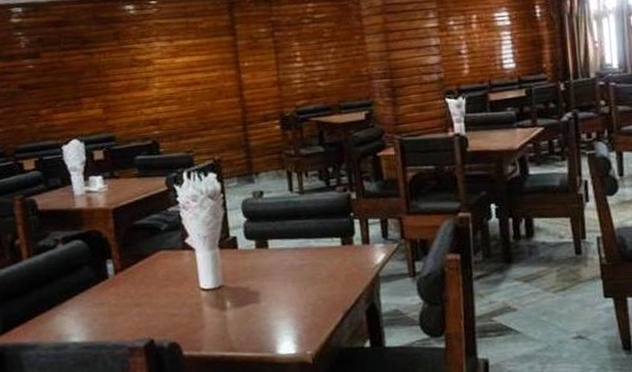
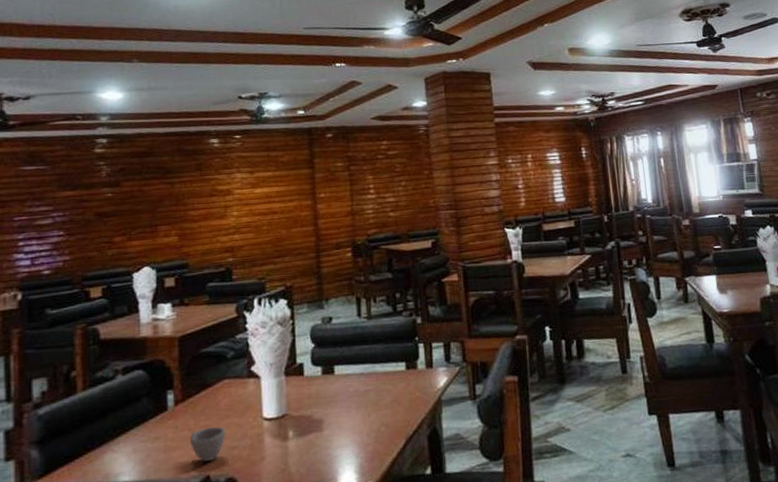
cup: none [132,295,166,328] -> present [190,427,226,463]

